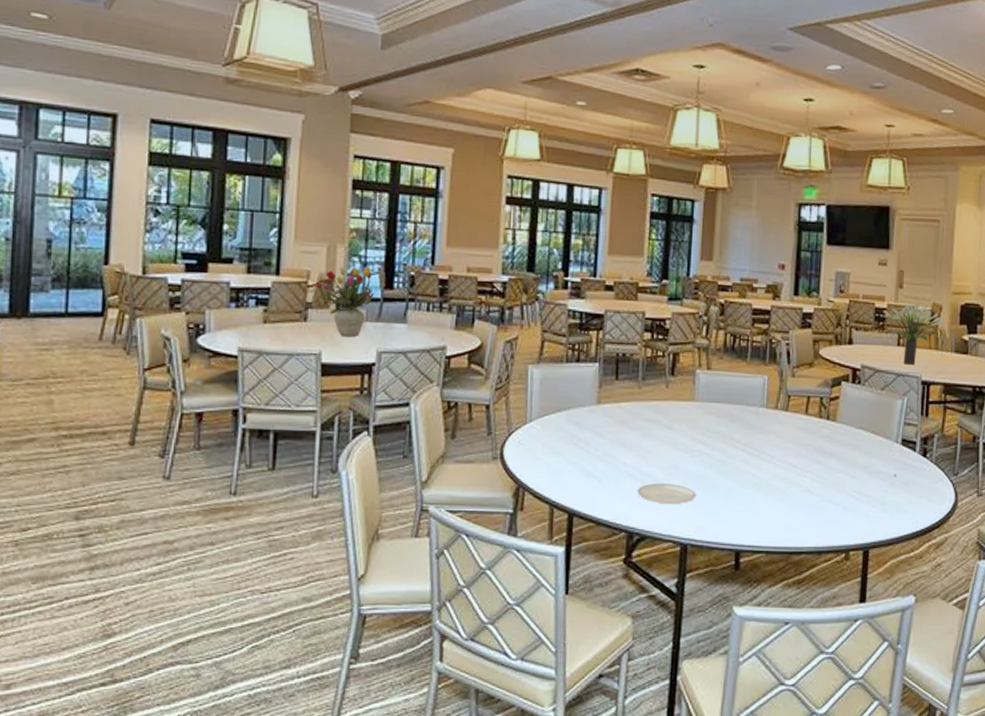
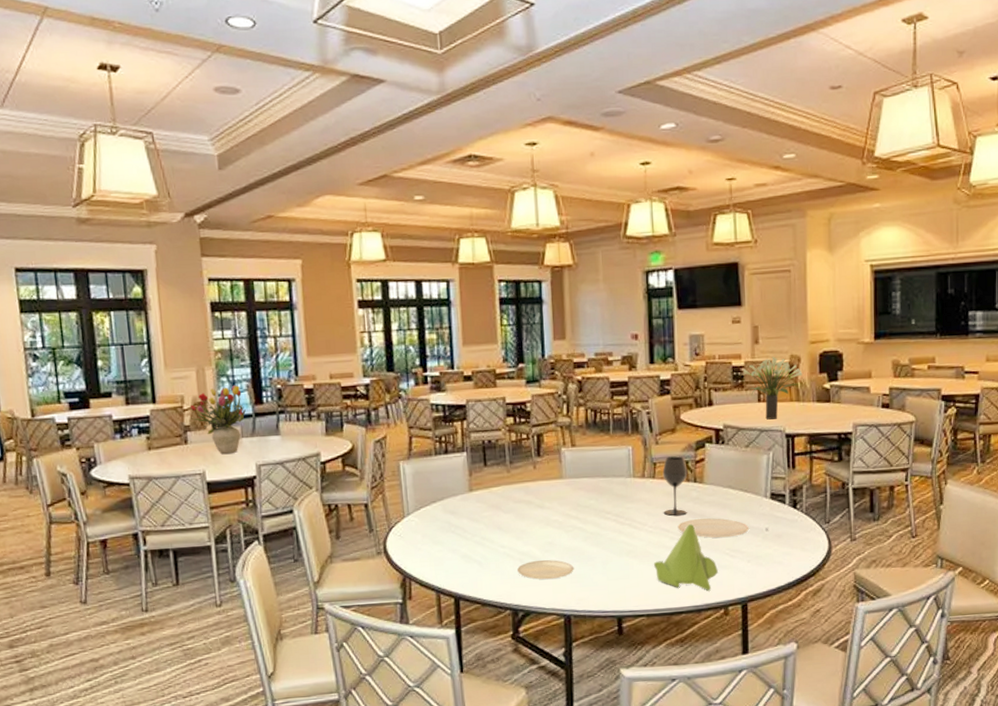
napkin: none [778,461,842,532] -> present [654,523,718,590]
wineglass: none [793,391,821,451] -> present [662,456,688,516]
plate: none [806,457,877,480] -> present [677,518,749,538]

